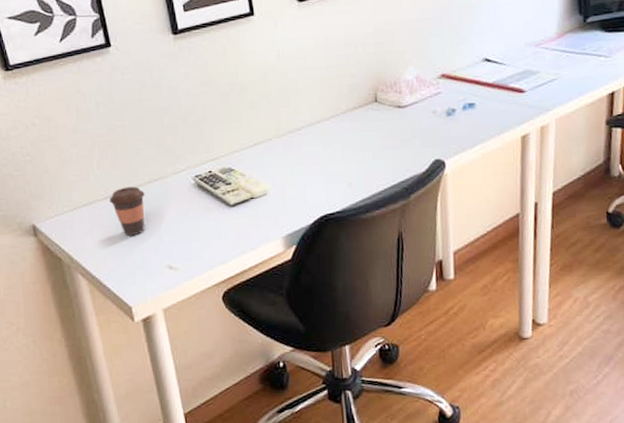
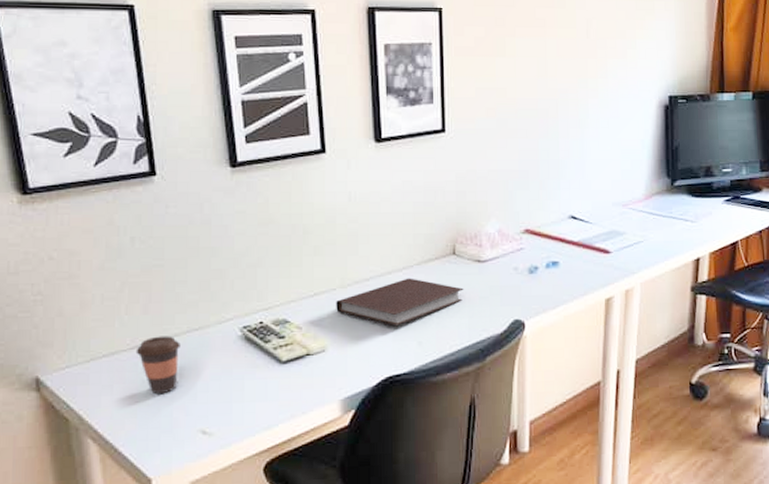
notebook: none [273,125,387,171] -> present [336,278,464,327]

